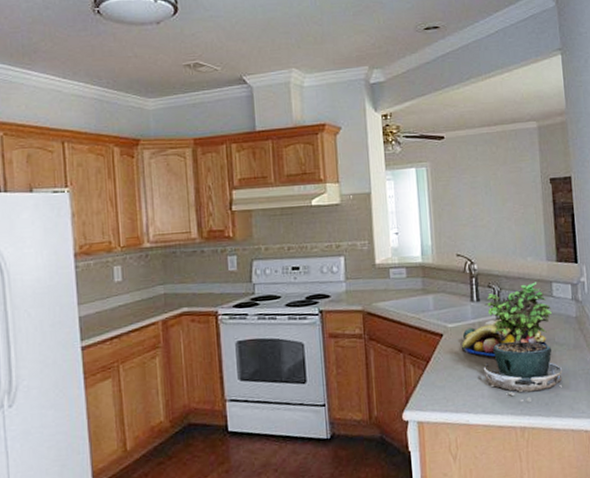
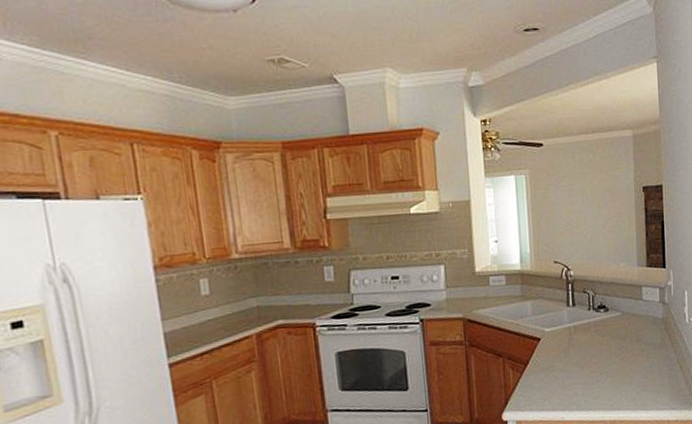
fruit bowl: present [462,319,548,357] -> none [558,323,637,358]
potted plant: present [483,282,563,402] -> none [577,286,650,399]

